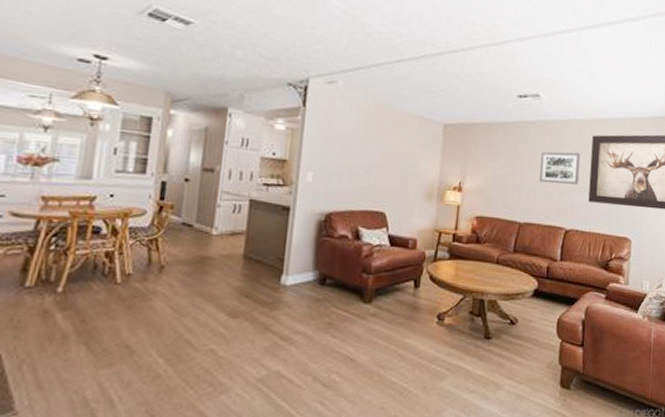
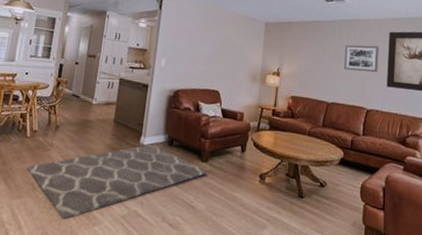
rug: none [118,284,372,390] -> present [26,144,208,220]

